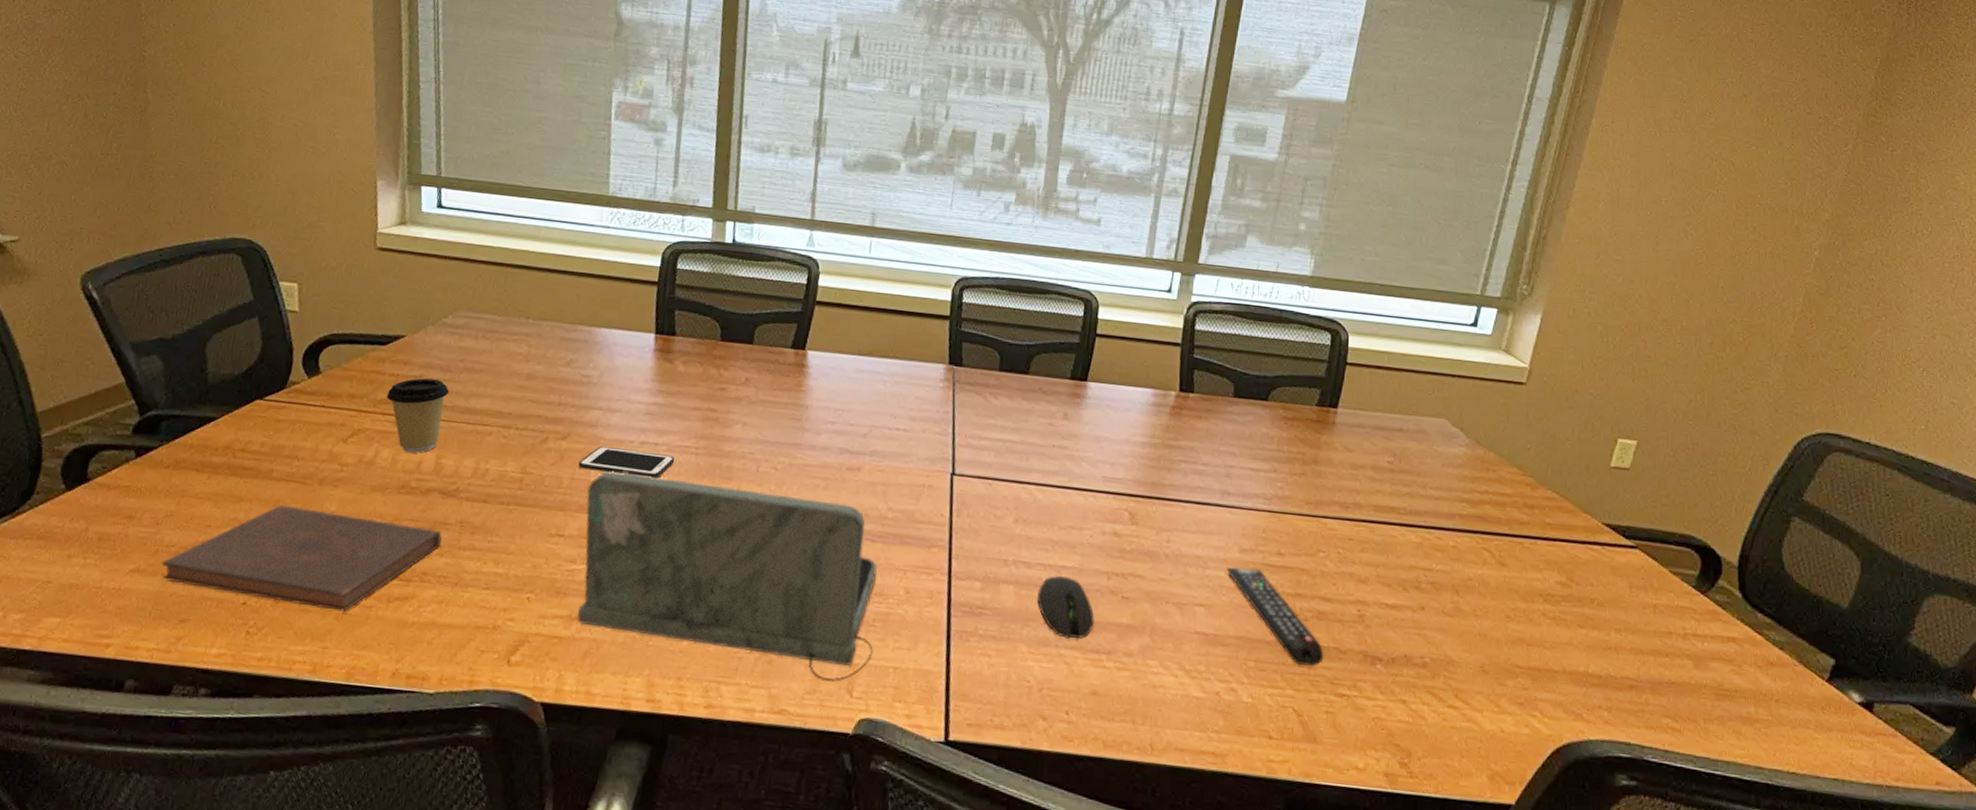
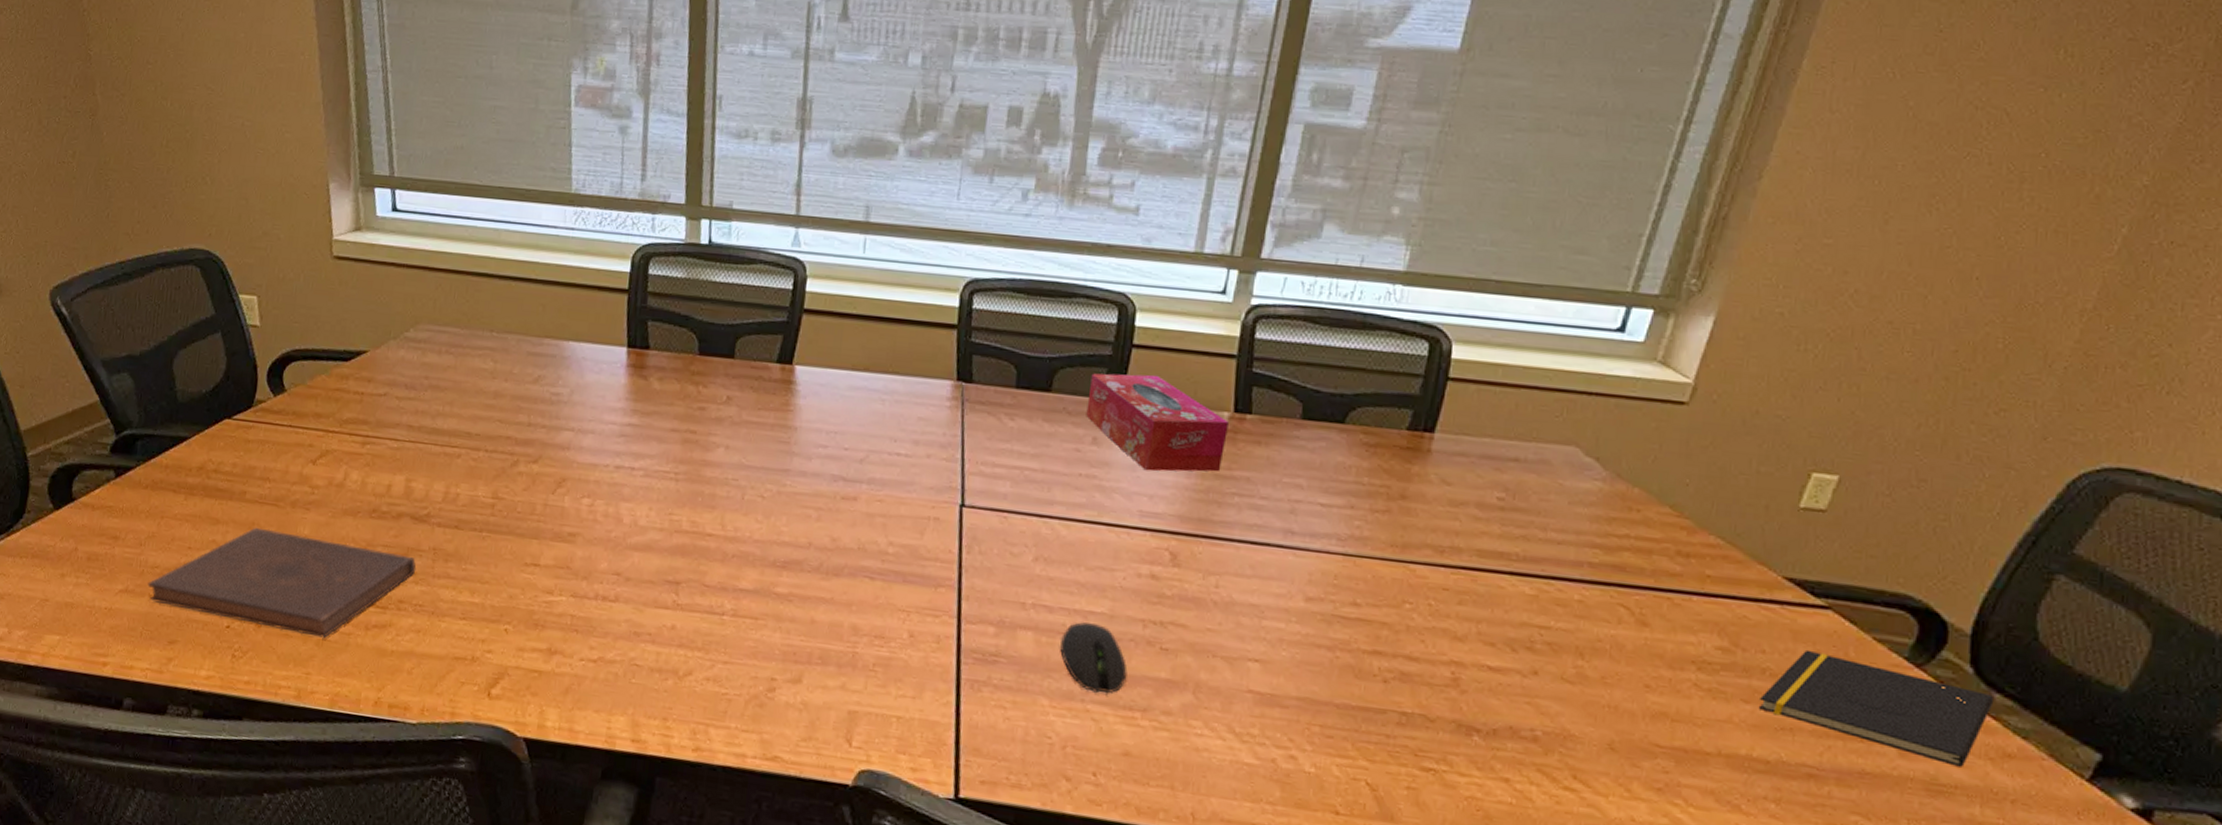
coffee cup: present [386,378,449,453] -> none [352,396,415,476]
laptop: present [577,471,877,682] -> none [556,497,877,729]
cell phone: present [578,446,675,479] -> none [551,470,653,506]
tissue box: none [1058,358,1175,443] -> present [1086,373,1229,472]
remote control: present [1227,567,1324,666] -> none [1288,618,1407,735]
notepad: none [1592,582,1758,675] -> present [1759,649,1995,767]

